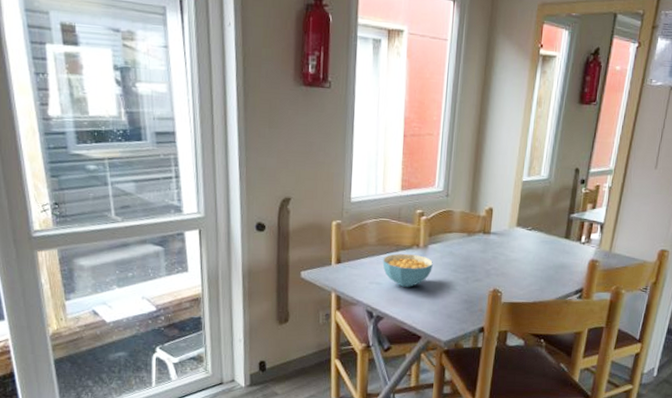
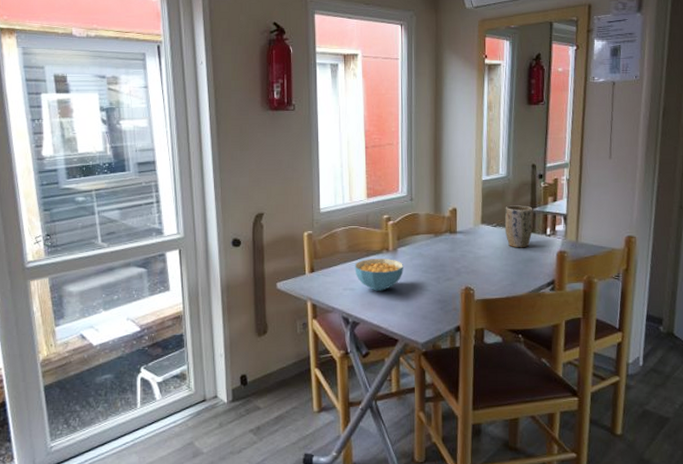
plant pot: none [539,209,571,254] -> present [504,205,534,248]

